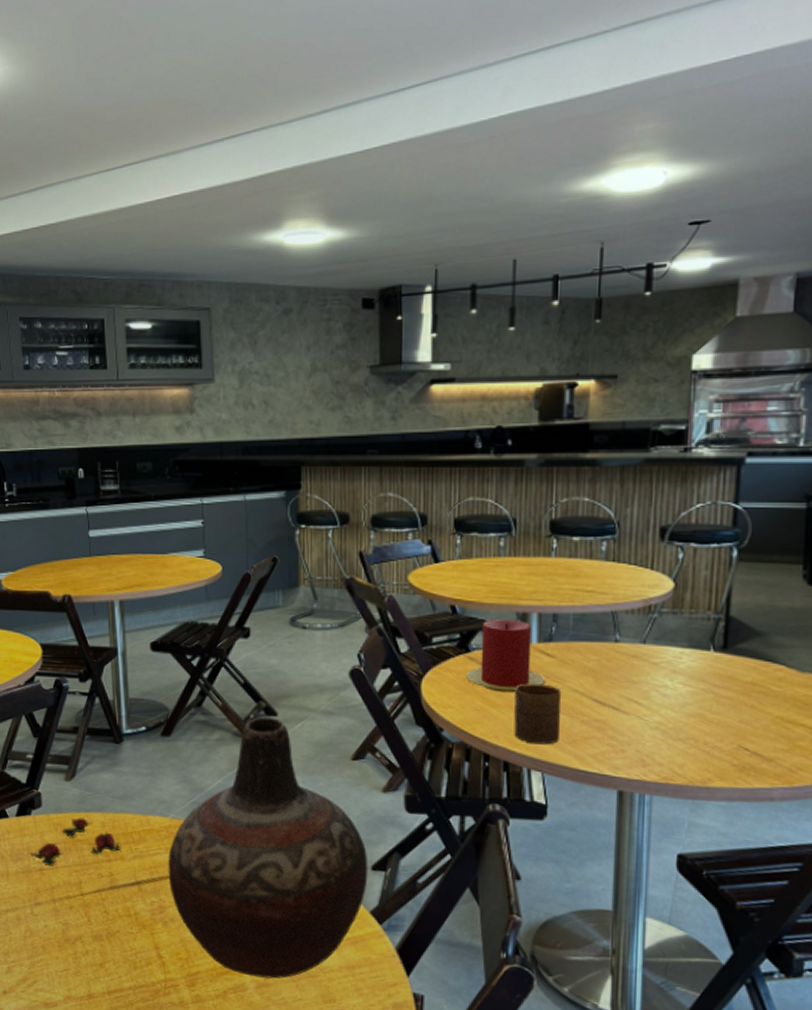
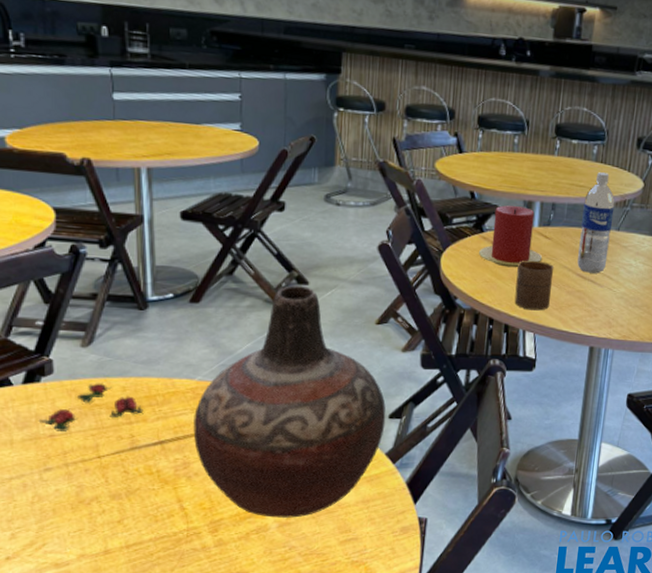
water bottle: none [592,573,637,698] -> present [577,172,615,274]

